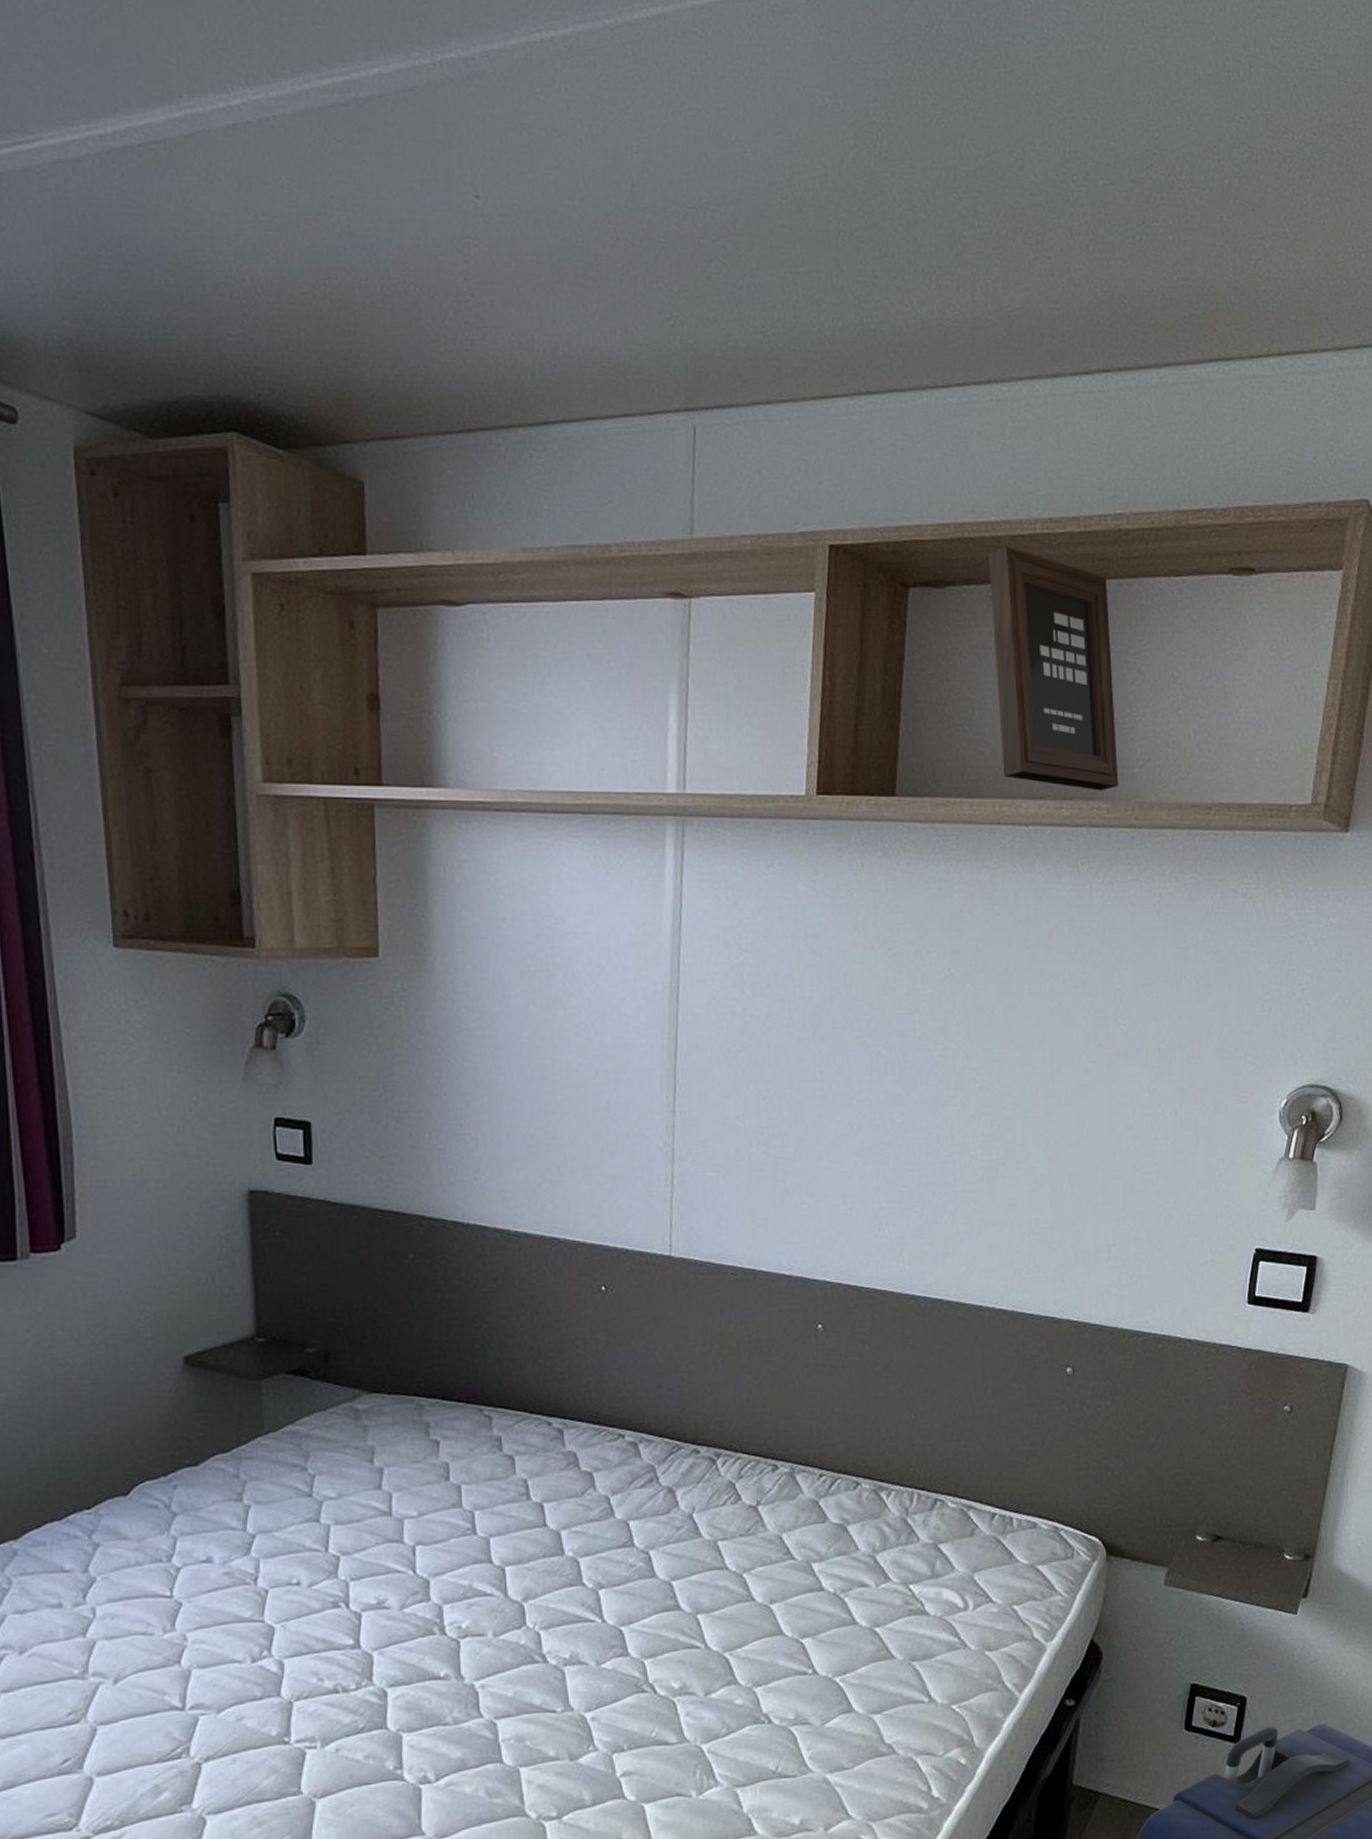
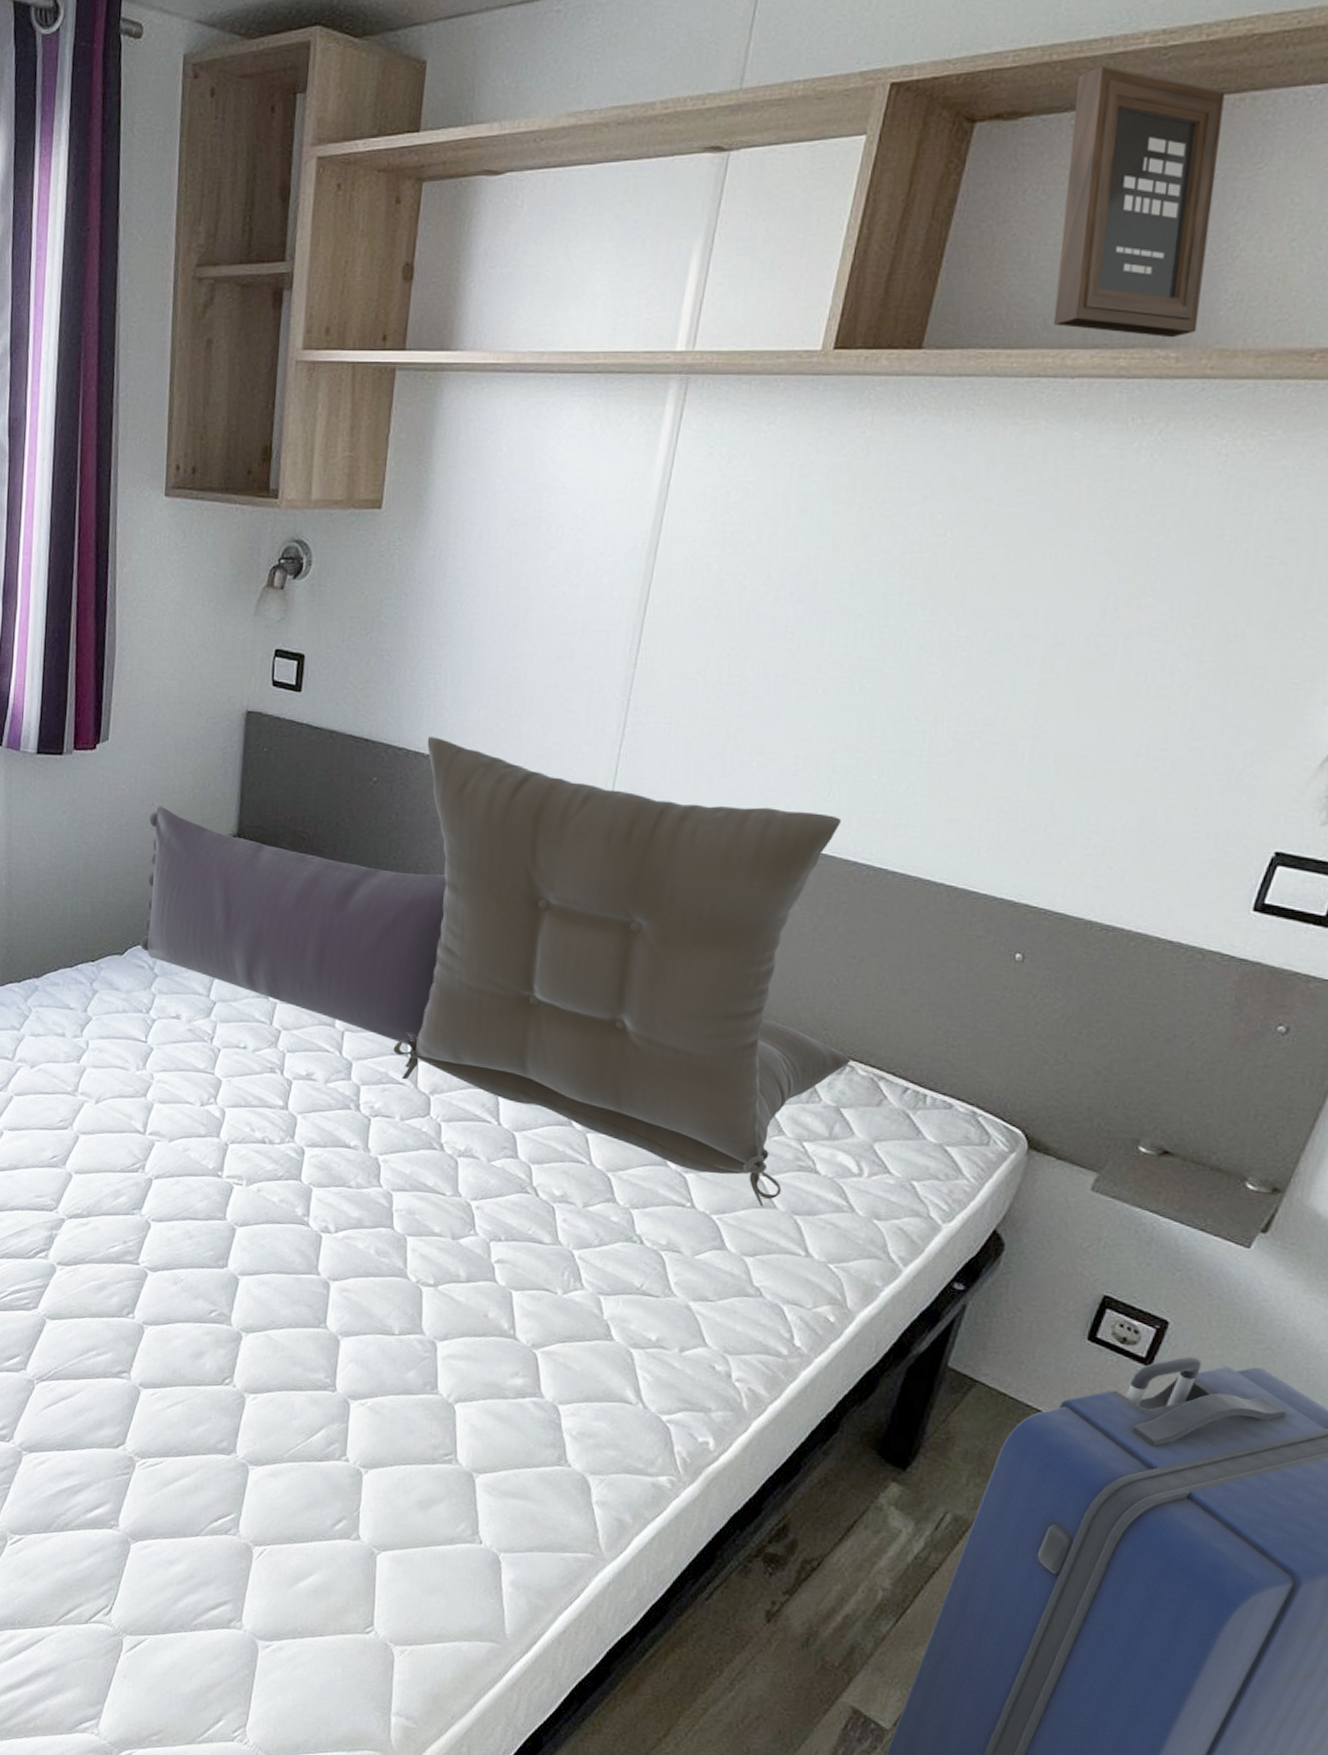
pillow: none [140,1310,512,1551] -> present [139,806,447,1046]
seat cushion: none [465,1204,941,1659] -> present [393,737,852,1206]

